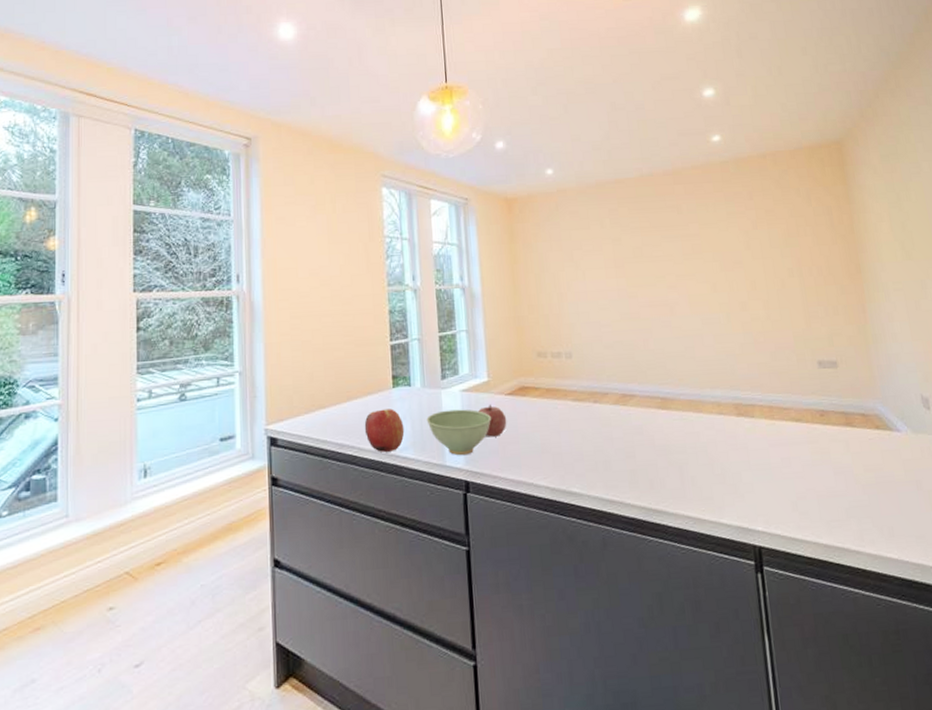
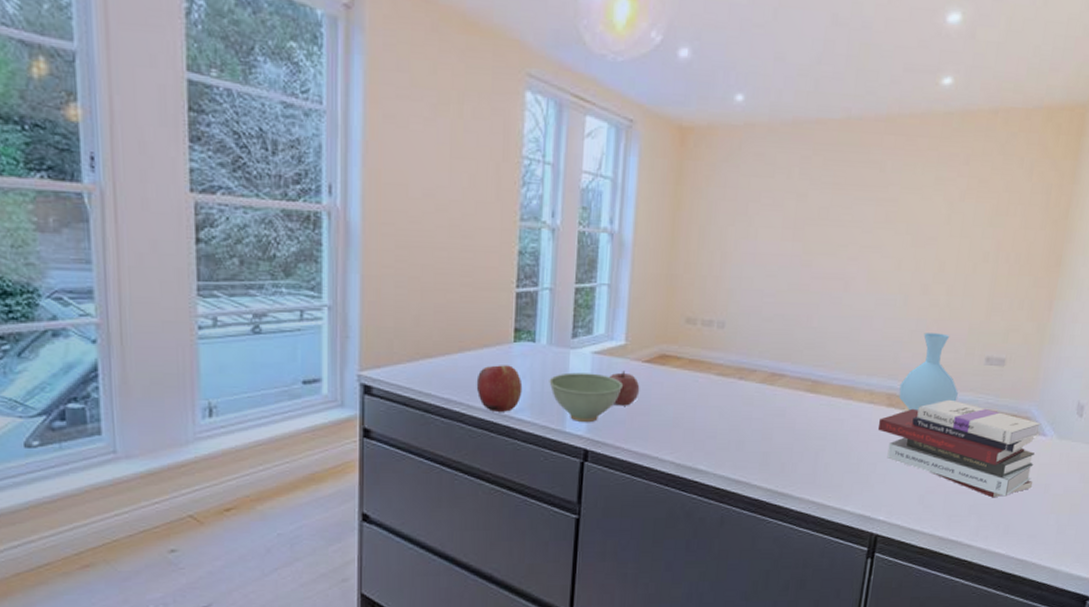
books: none [732,404,903,499] -> present [877,399,1042,498]
vase: none [743,343,802,419] -> present [898,333,958,411]

